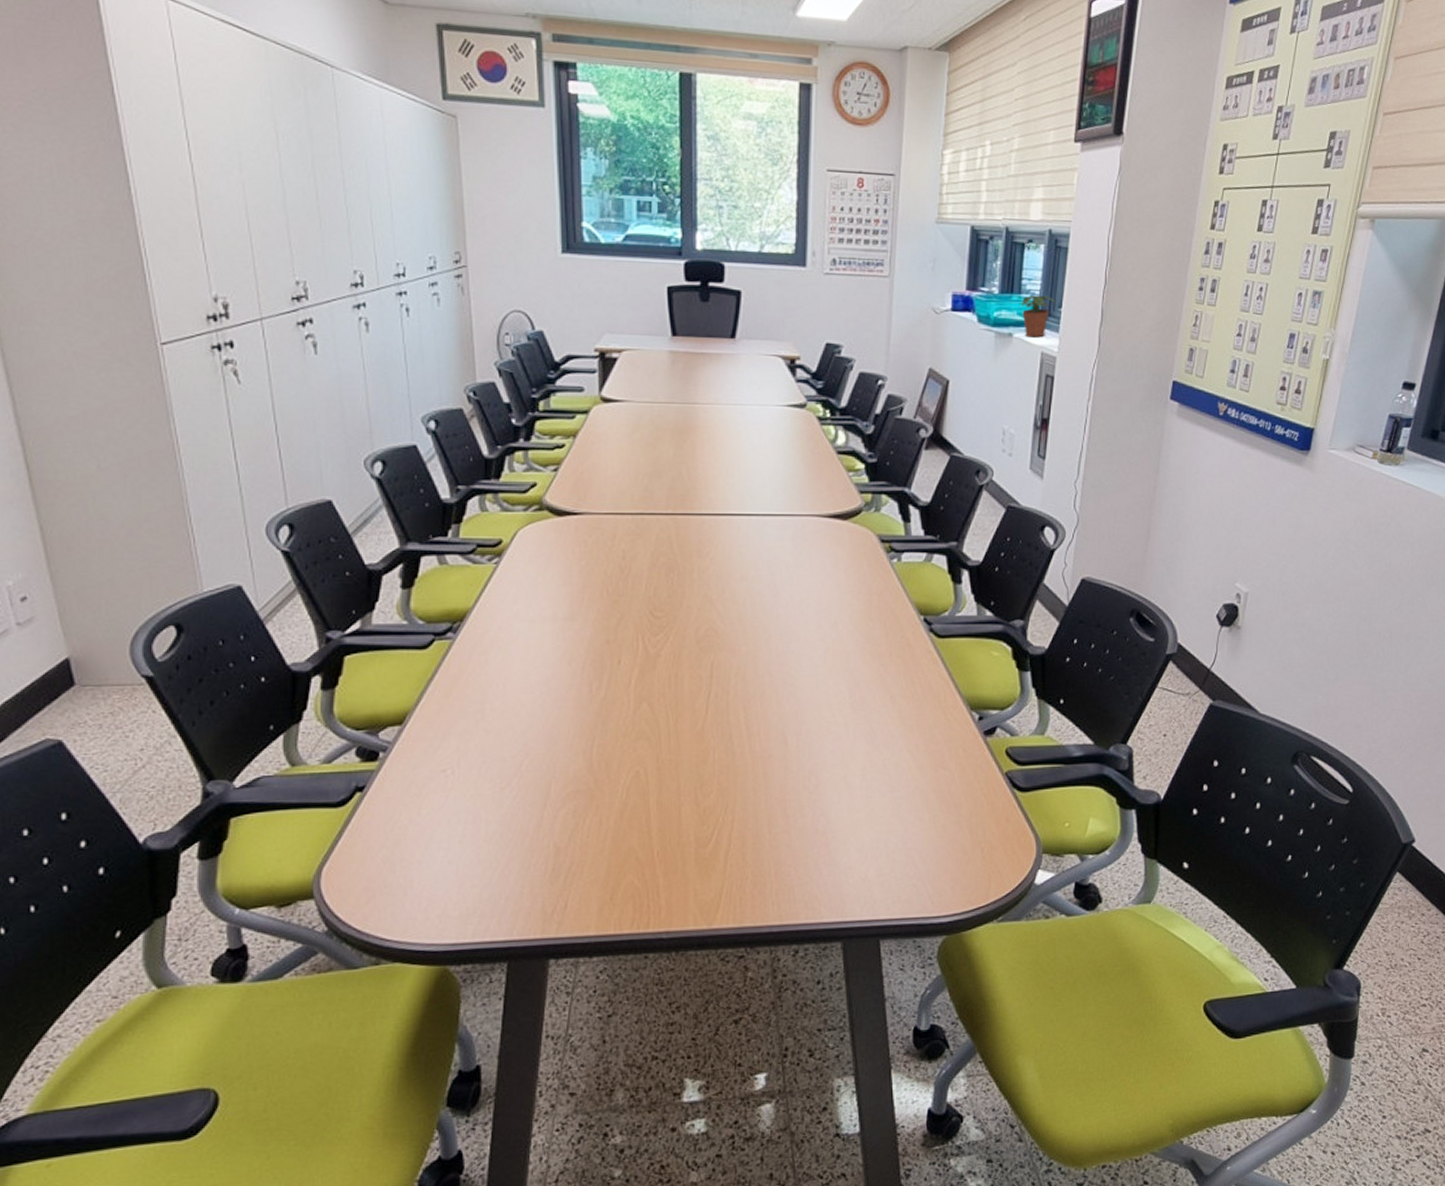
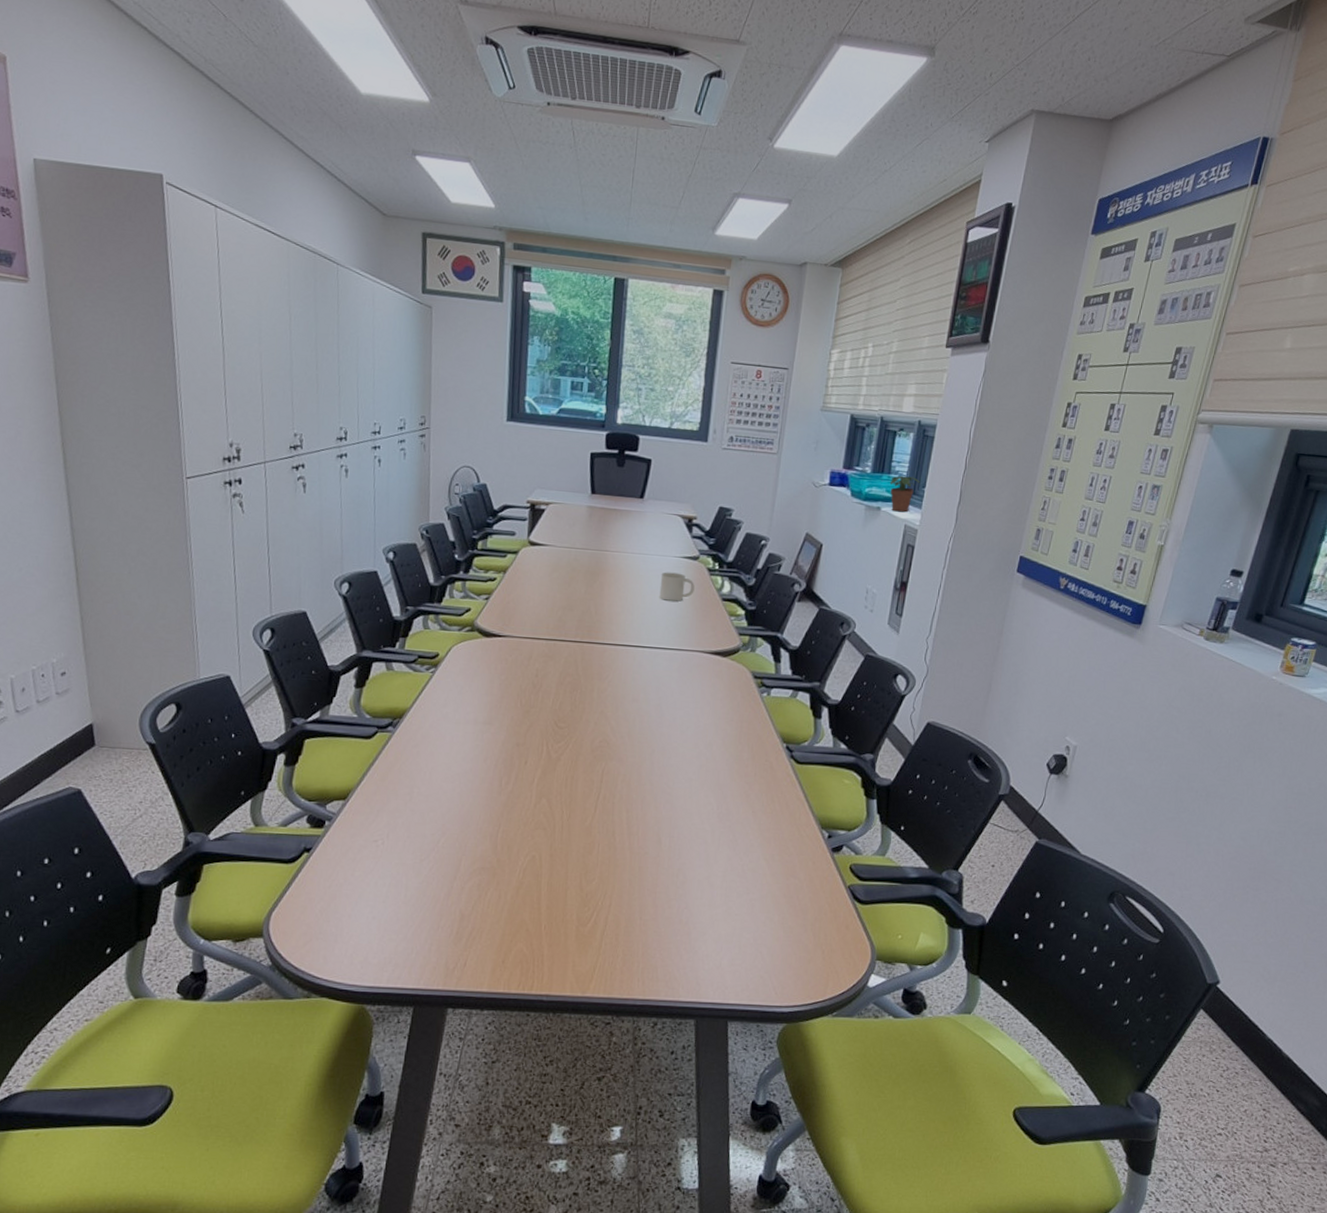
mug: none [763,424,804,458] -> present [659,572,695,602]

